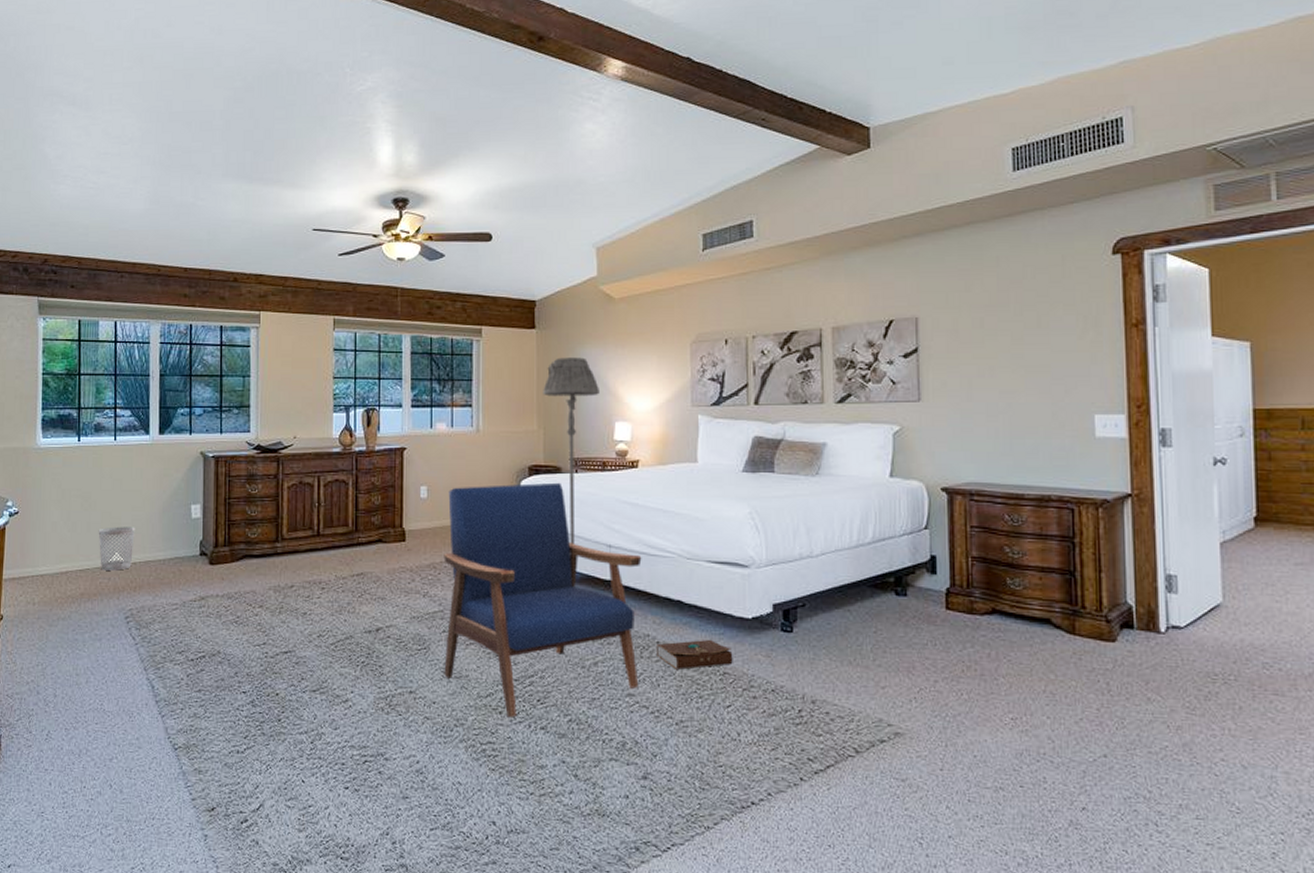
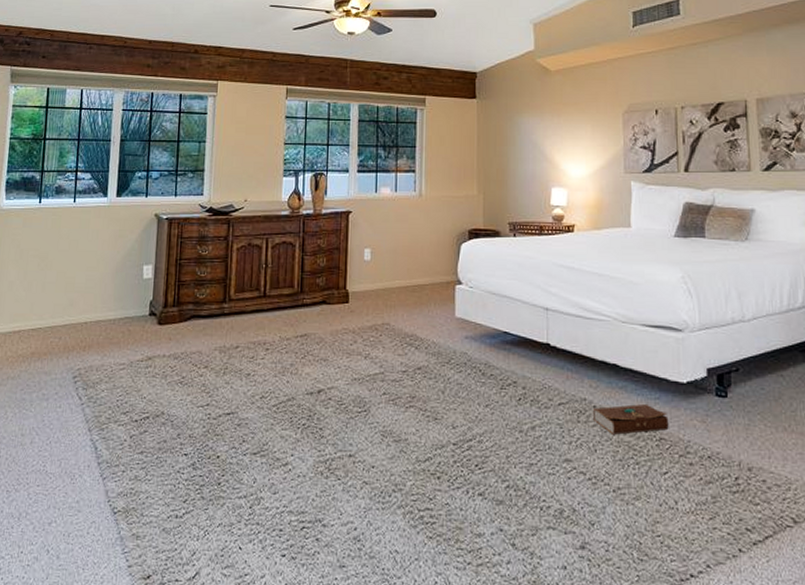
wastebasket: present [98,526,135,571] -> none [52,286,88,330]
armchair: present [444,482,642,718] -> none [383,246,578,484]
floor lamp: present [543,357,599,544] -> none [483,126,536,307]

